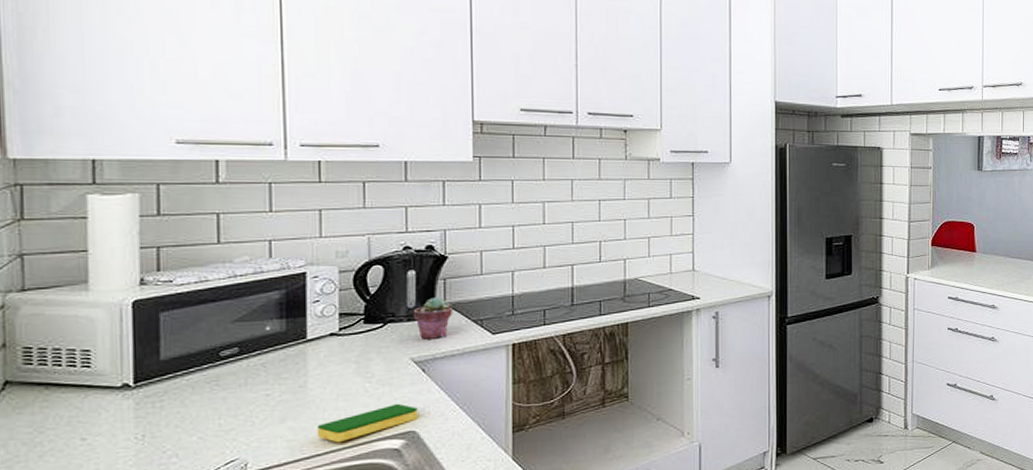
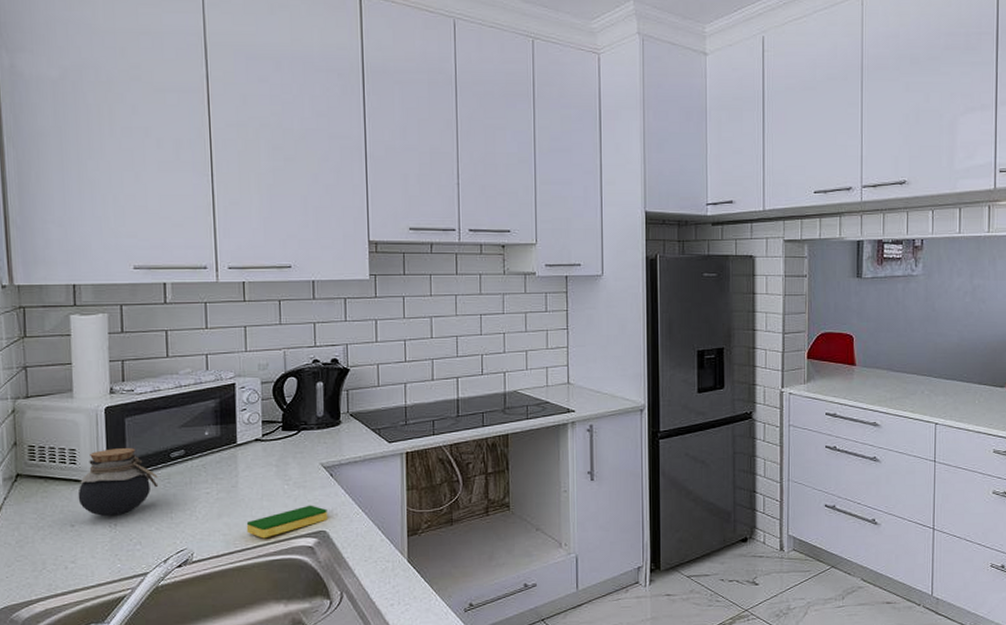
jar: none [92,347,203,427] -> present [77,448,159,517]
potted succulent: present [412,297,452,339] -> none [321,407,355,446]

